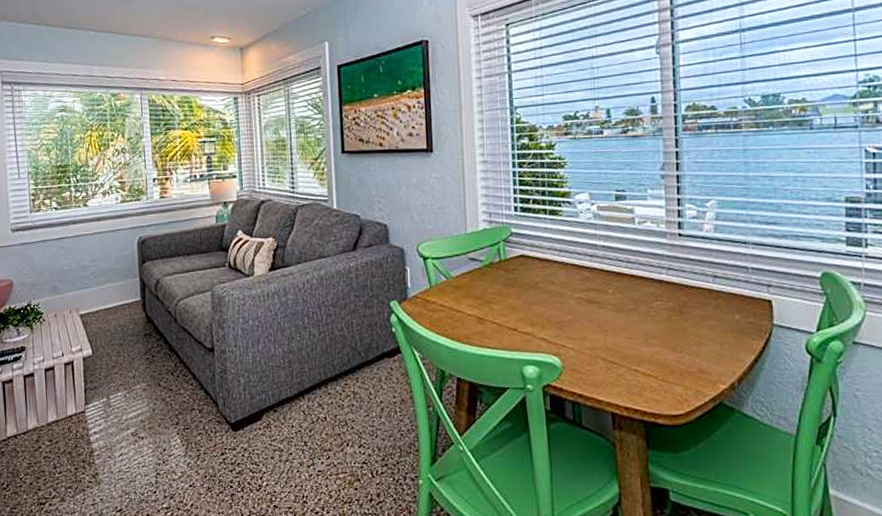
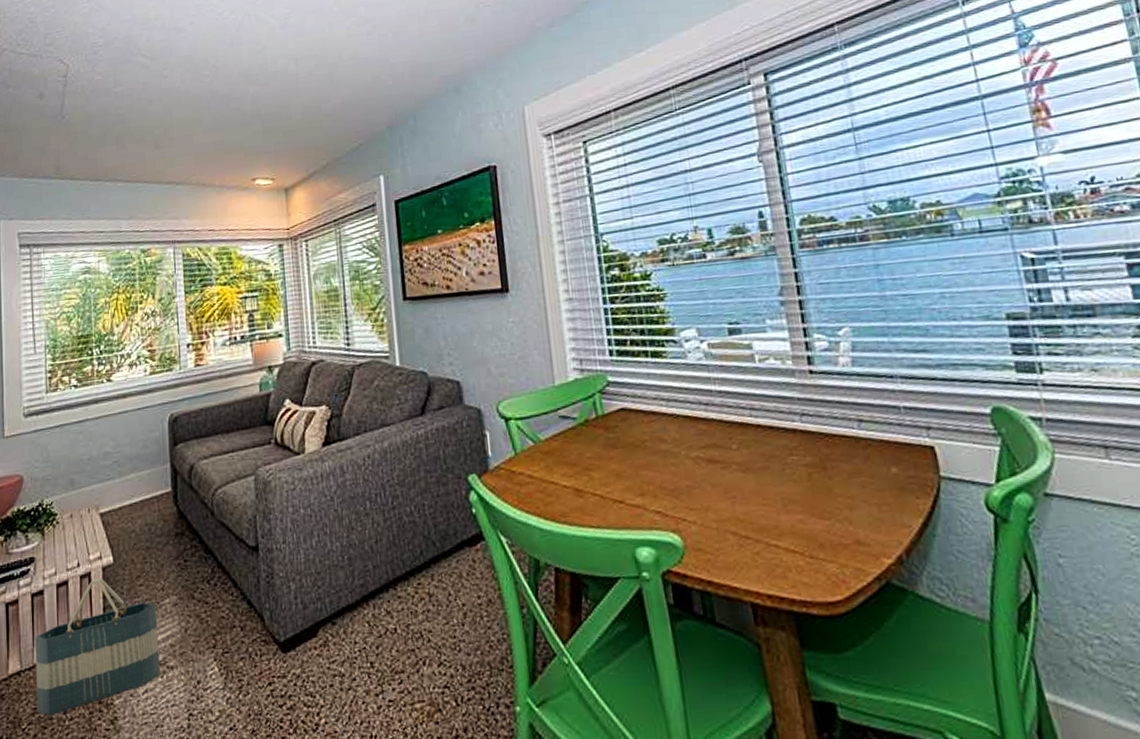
tote bag: none [28,366,133,469] -> present [35,577,160,716]

